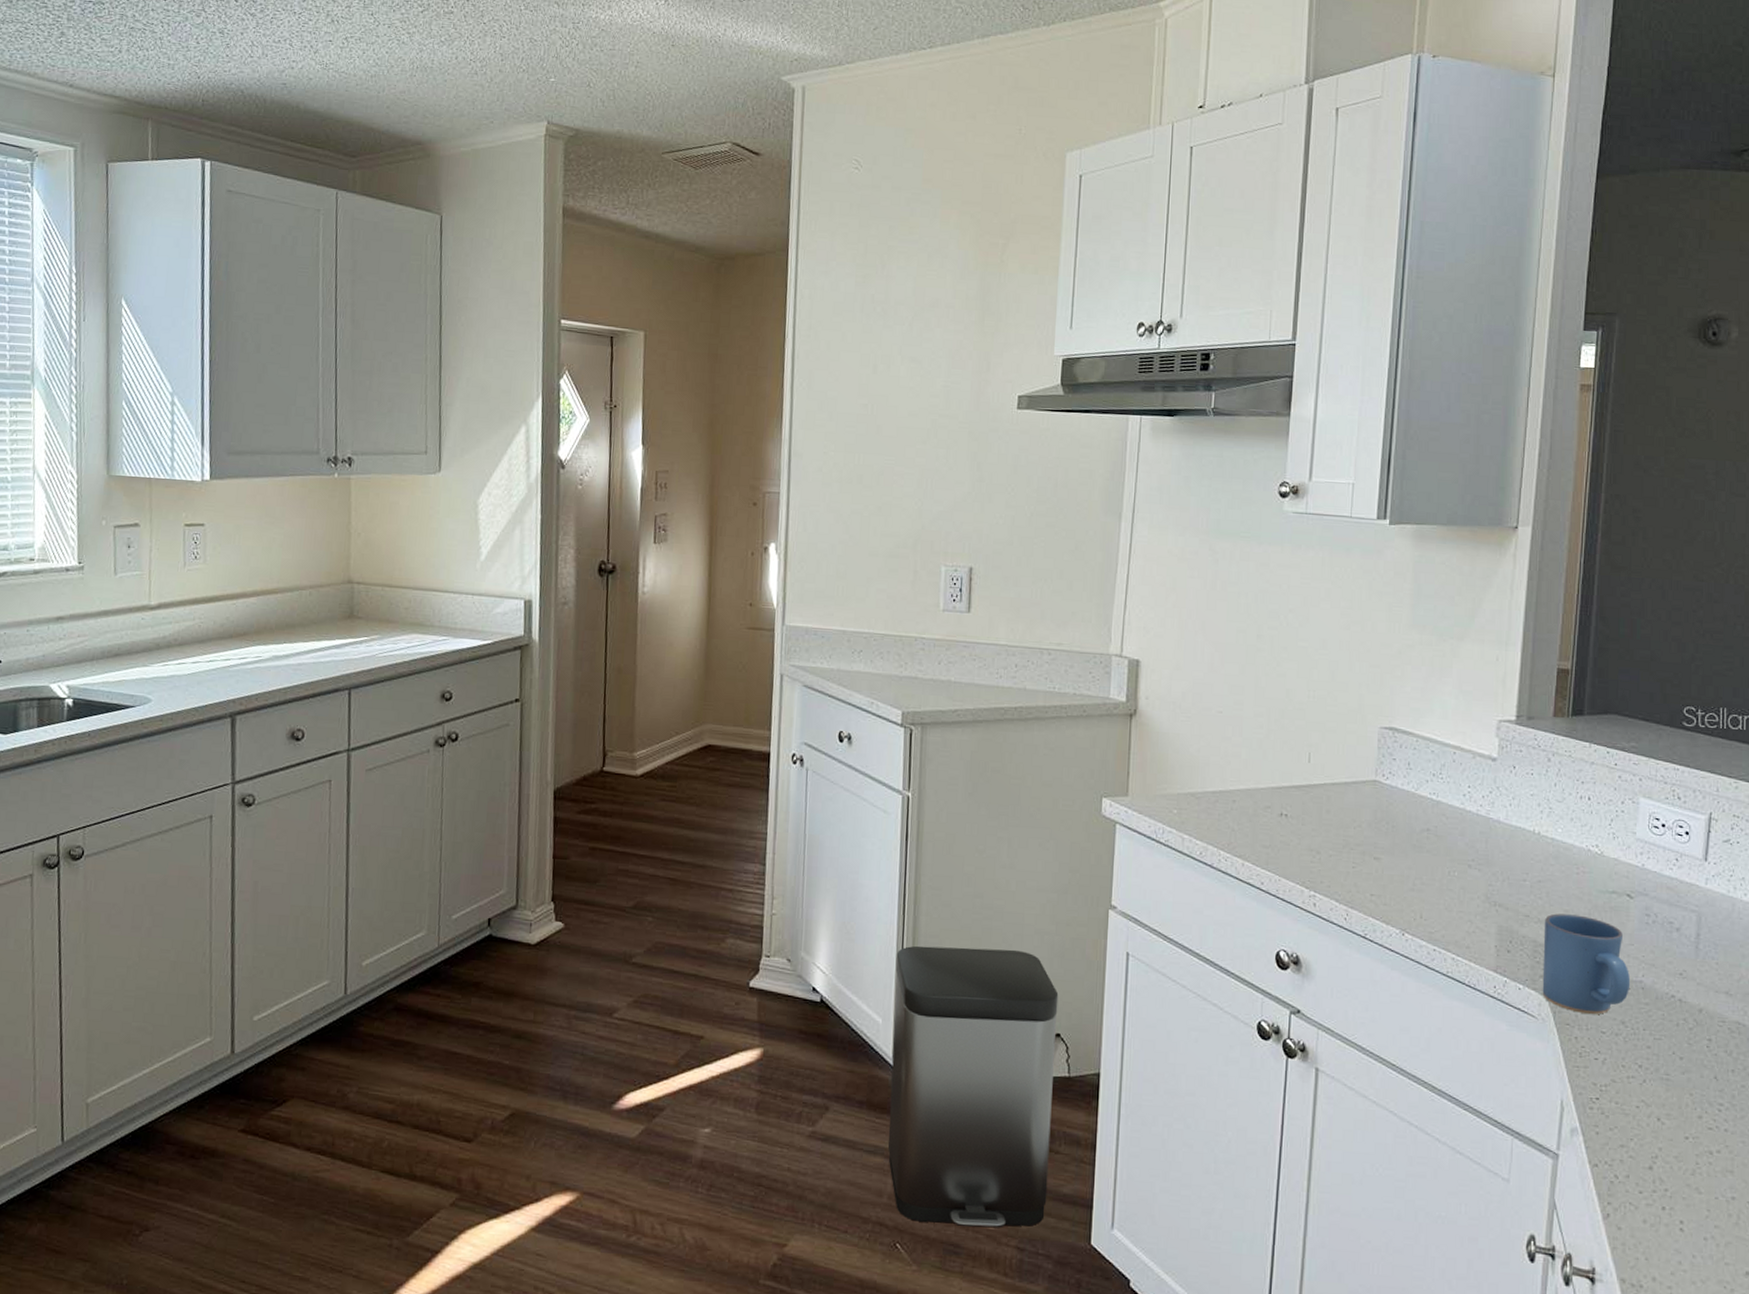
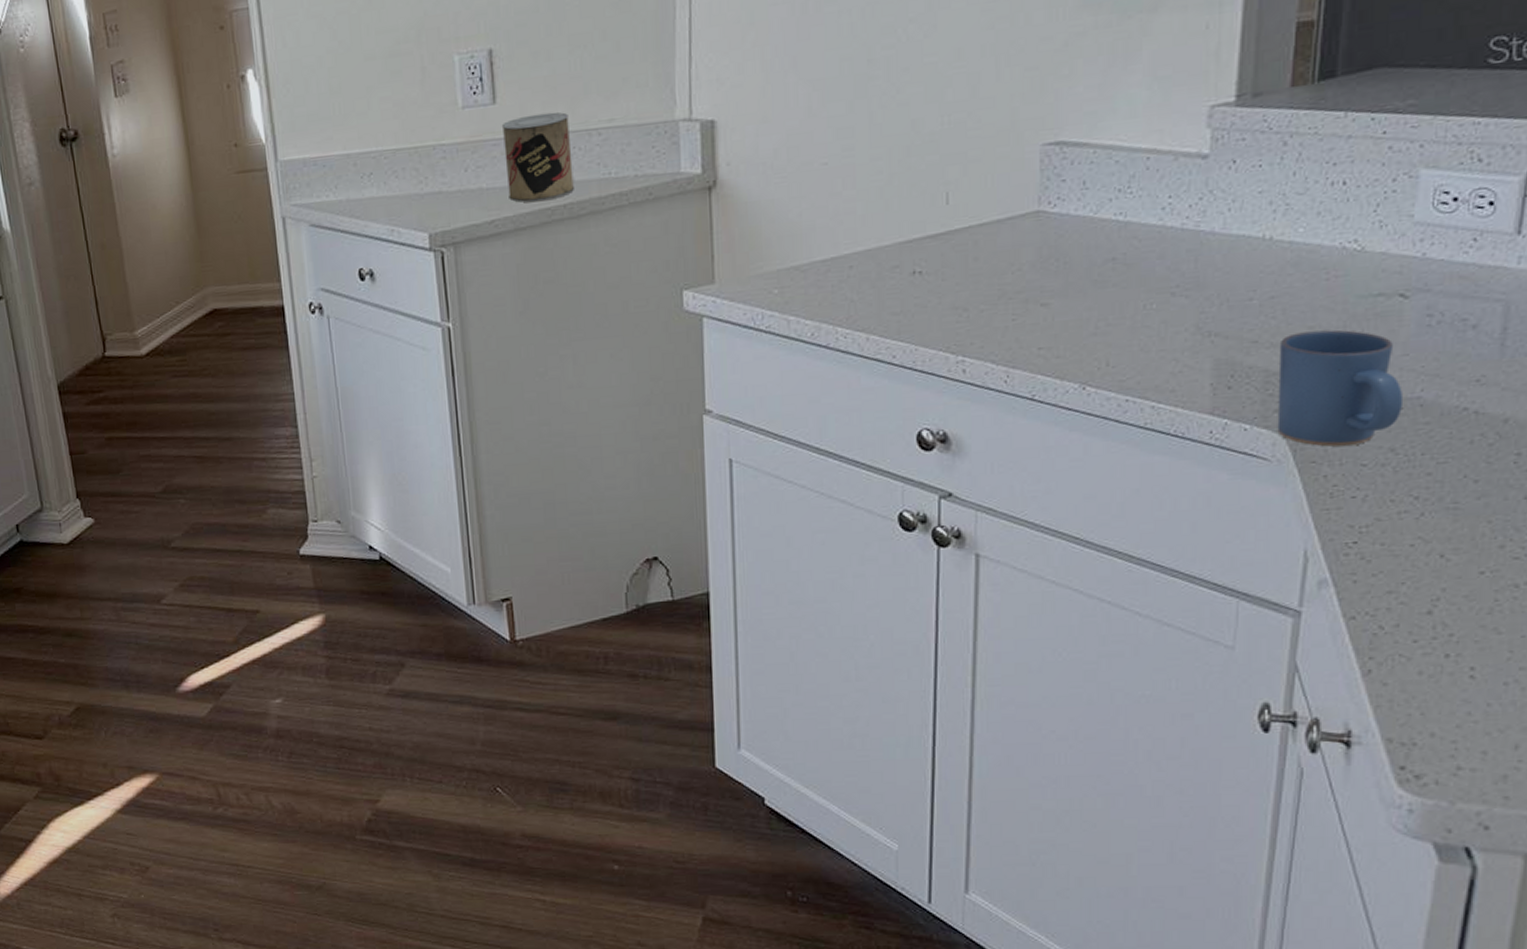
pedal bin: present [888,945,1059,1229] -> none [457,475,660,765]
tin can: none [971,627,1027,702] -> present [501,112,574,203]

